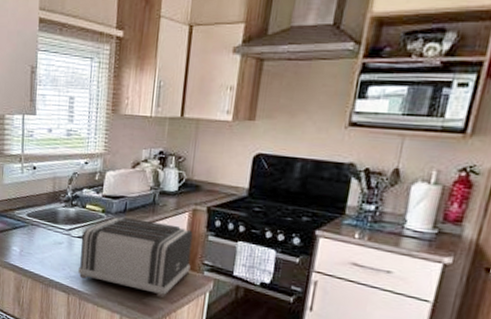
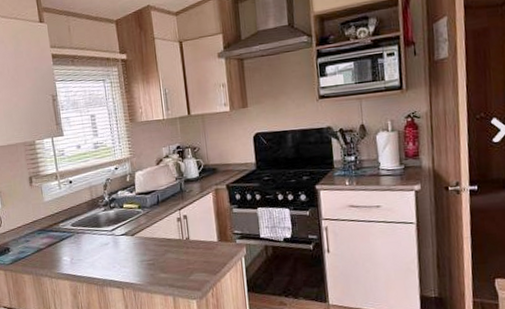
toaster: present [78,217,193,298] -> none [124,206,224,272]

